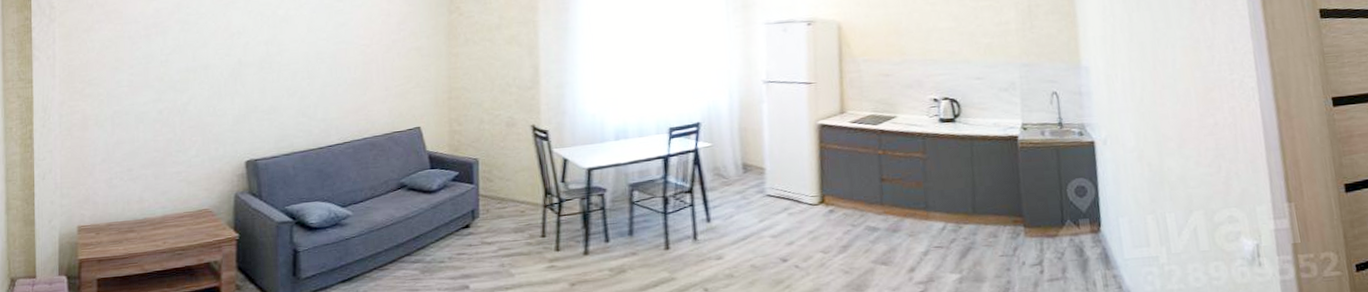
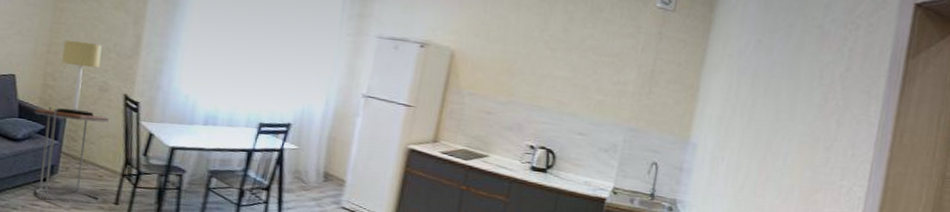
side table: none [445,149,526,244] -> present [34,107,109,202]
table lamp: none [463,81,505,156] -> present [56,39,102,116]

